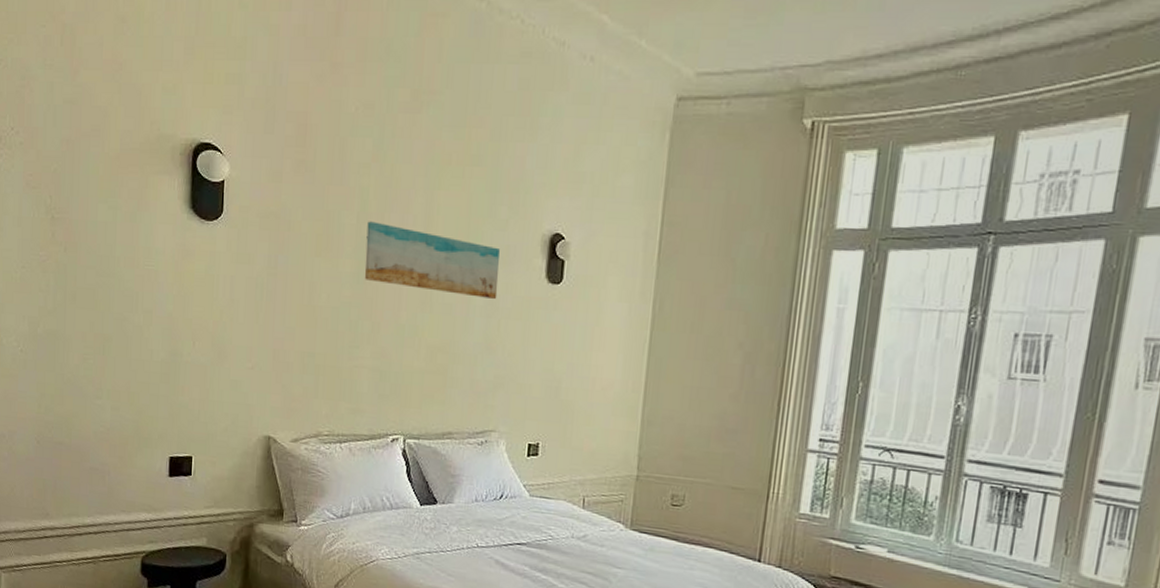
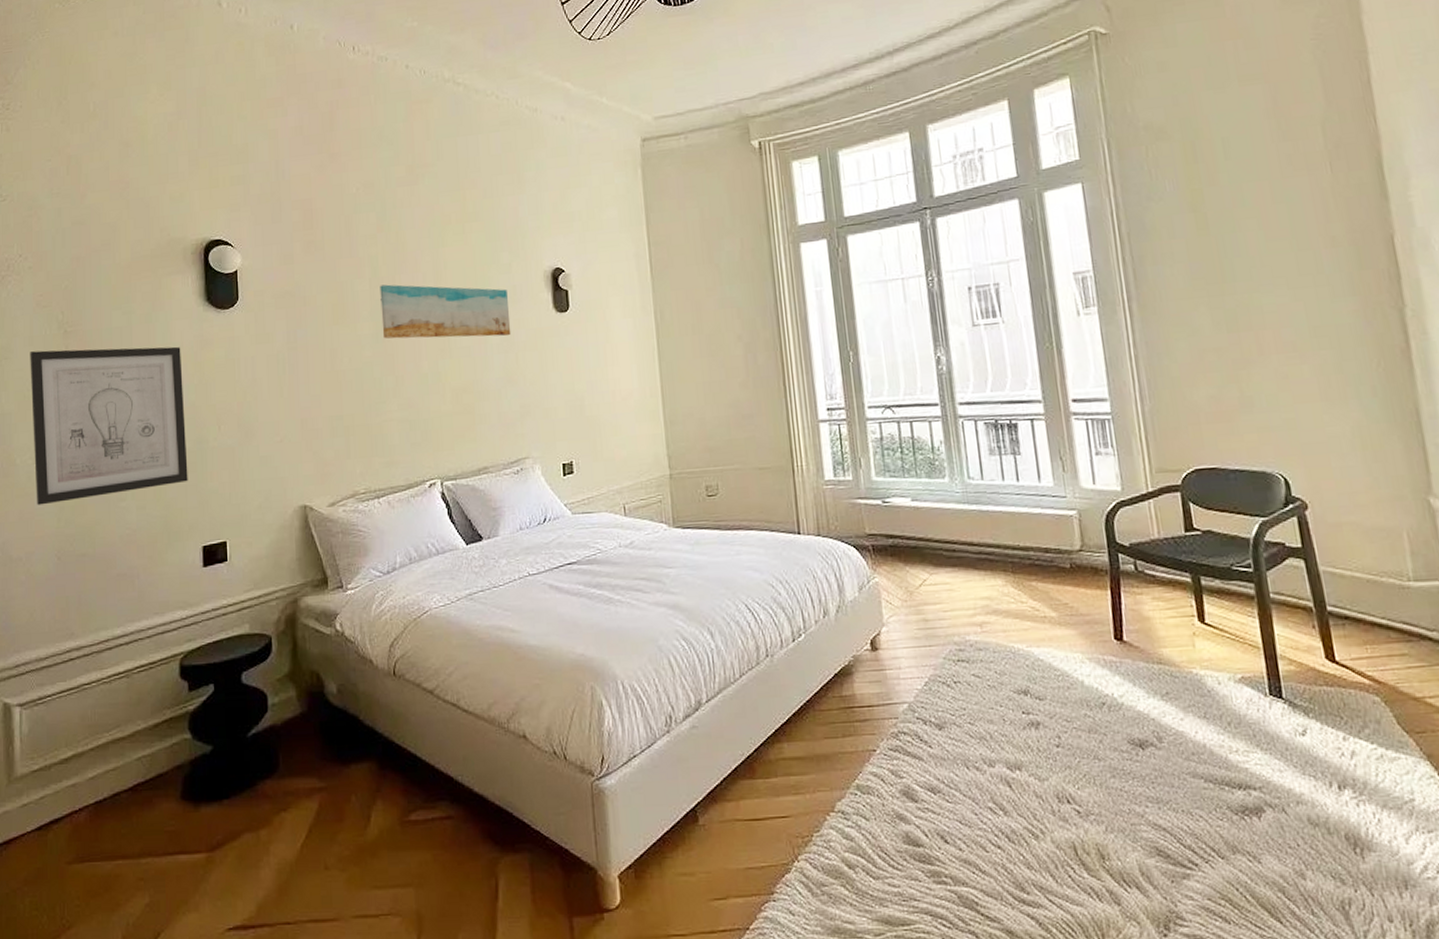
wall art: none [18,233,163,392] -> present [30,346,188,506]

